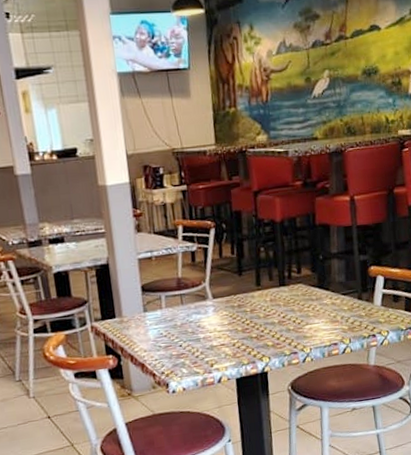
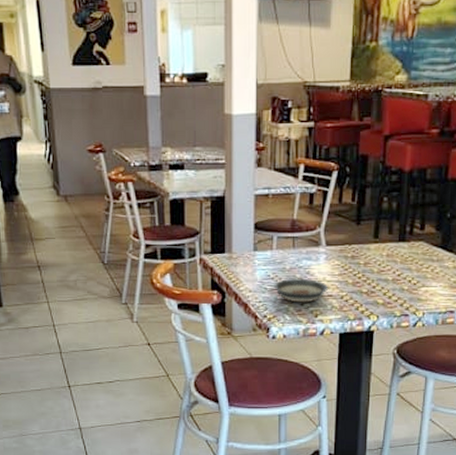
saucer: none [167,331,220,356] -> present [274,278,328,303]

